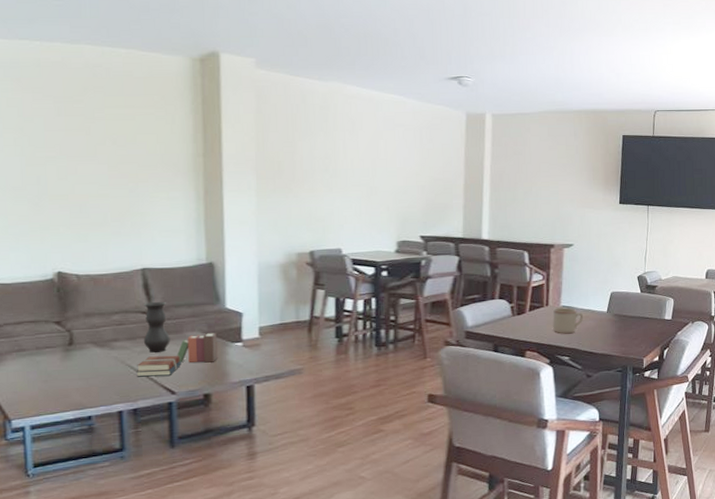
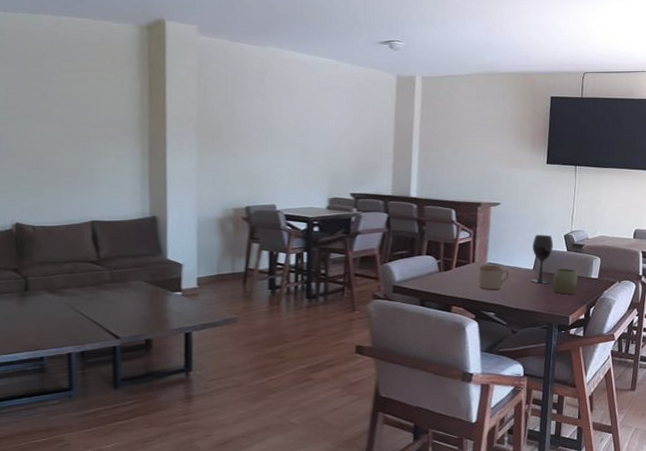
books: present [136,355,181,377] -> none [84,302,125,322]
vase: present [143,302,170,353] -> none [91,253,116,300]
books: present [177,333,218,363] -> none [122,282,159,310]
wine glass: none [605,276,627,326] -> present [531,235,553,284]
mug: none [627,309,652,337] -> present [553,268,578,295]

